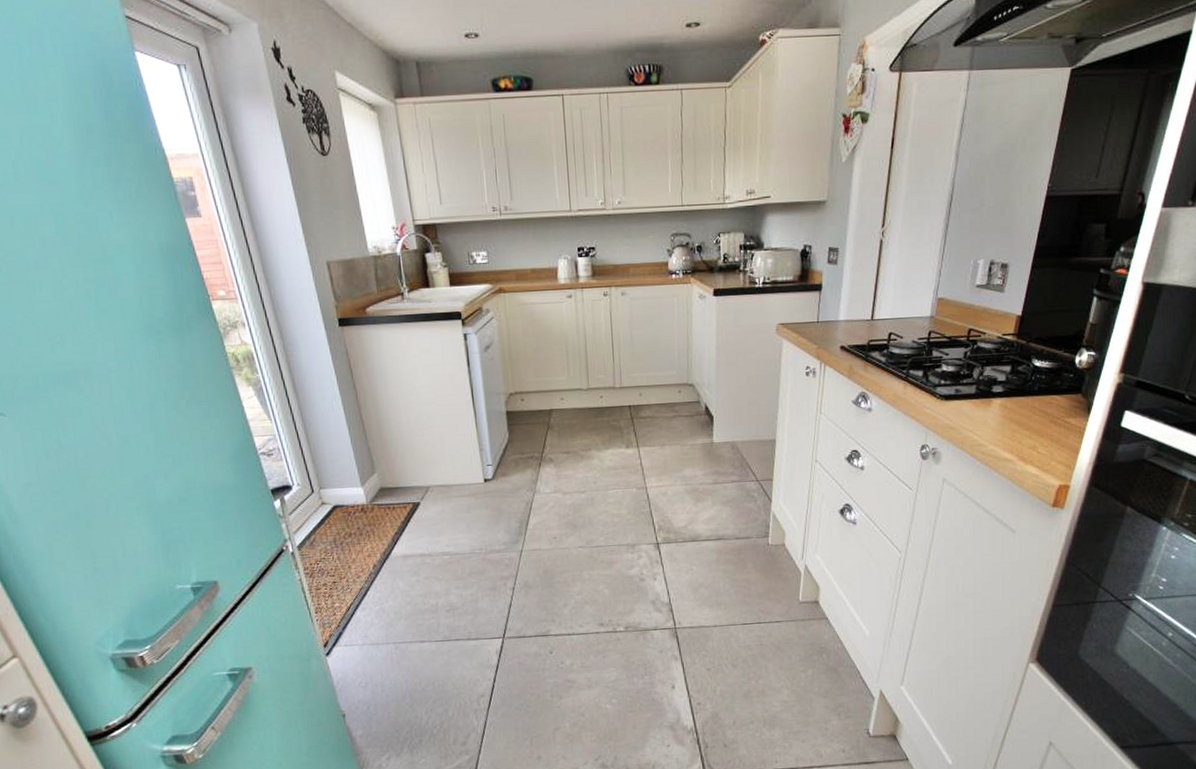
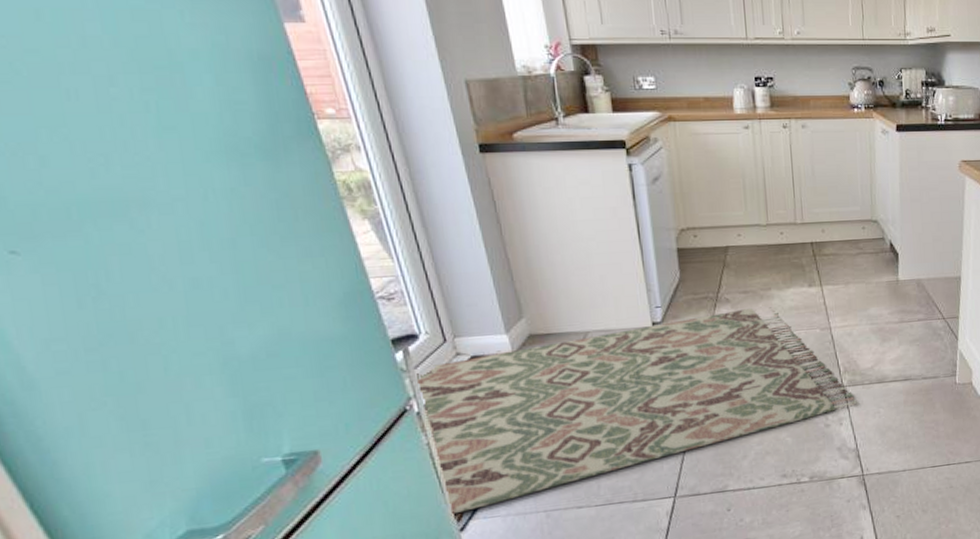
rug: none [291,467,672,641] -> present [417,307,858,515]

